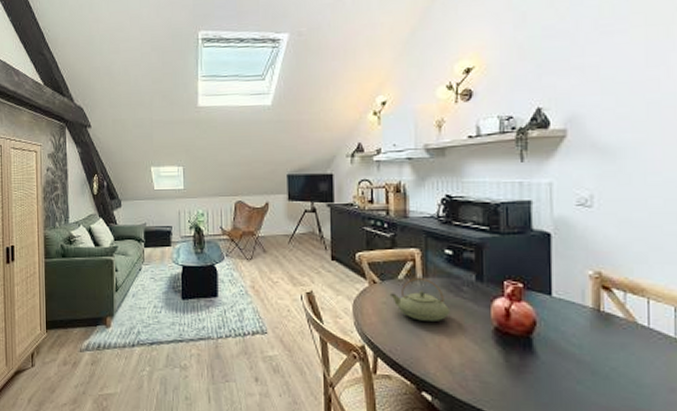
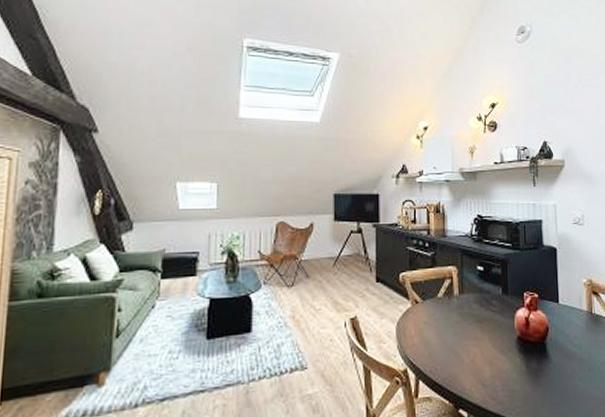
teapot: present [389,277,451,322] -> none [430,294,483,338]

